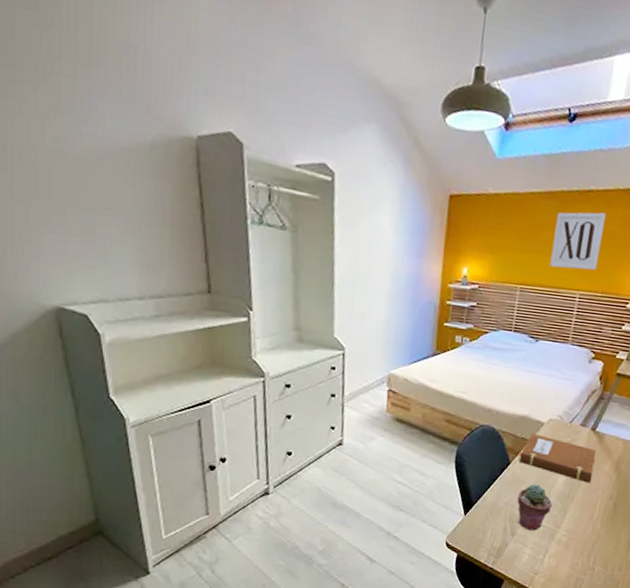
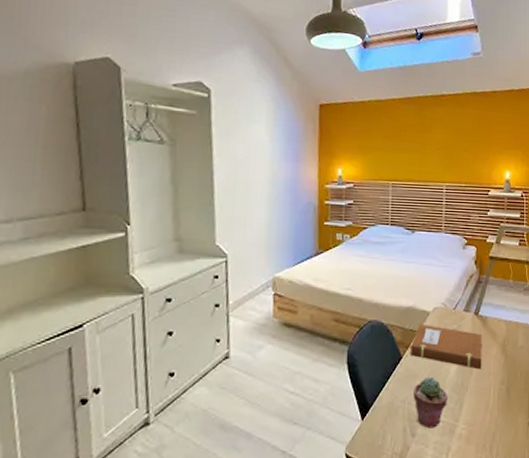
wall art: present [549,212,607,271] -> none [416,113,460,164]

